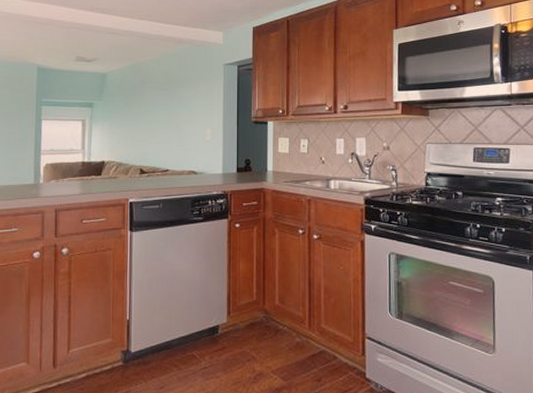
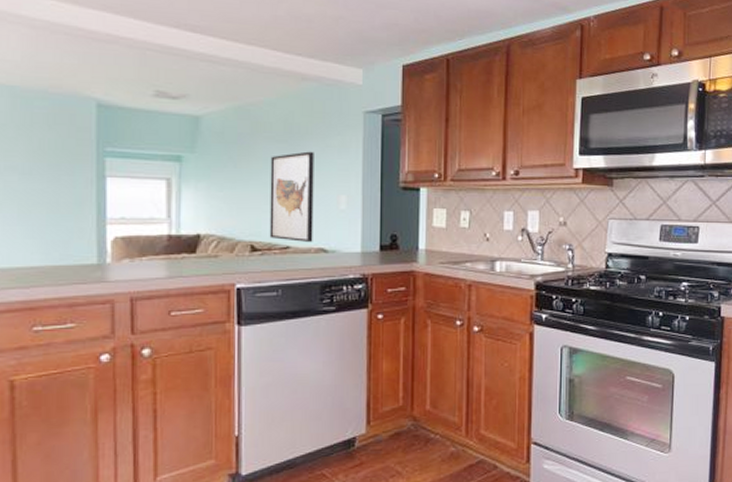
wall art: none [154,96,187,166] -> present [269,151,314,242]

